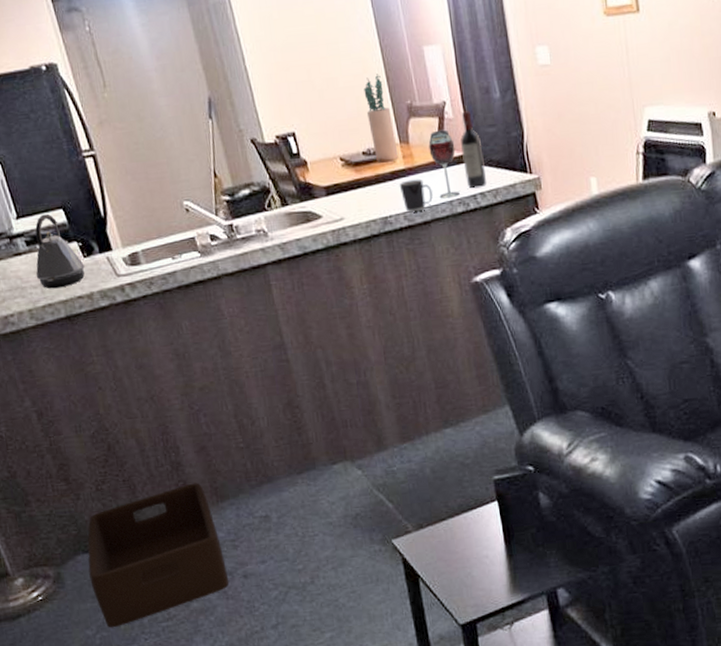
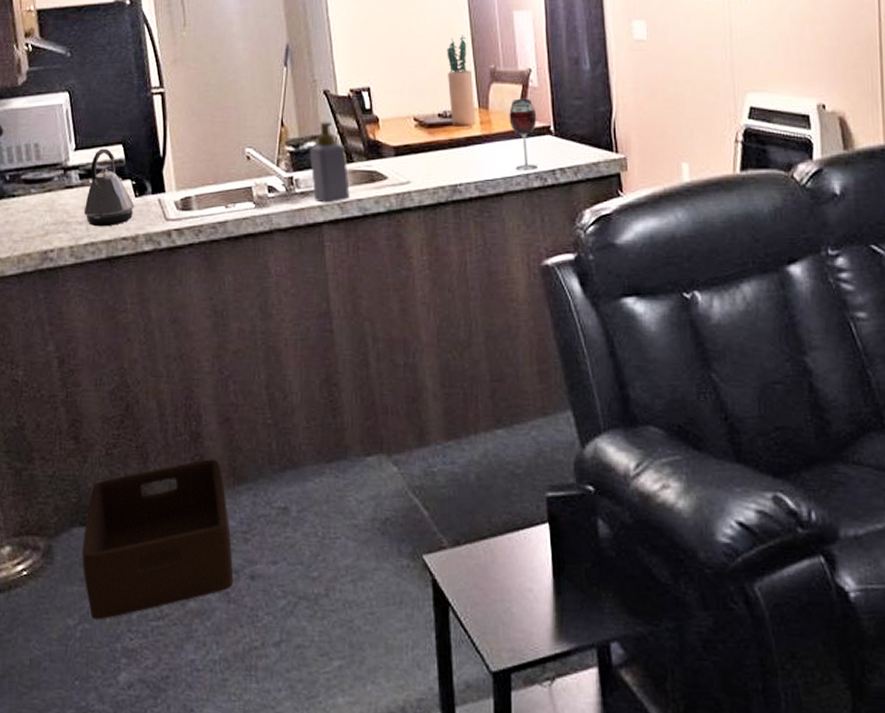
soap bottle: none [244,168,289,247] -> present [309,121,350,204]
mug: present [399,179,433,213] -> none [473,147,508,182]
wine bottle: present [460,111,487,189] -> none [543,81,569,163]

